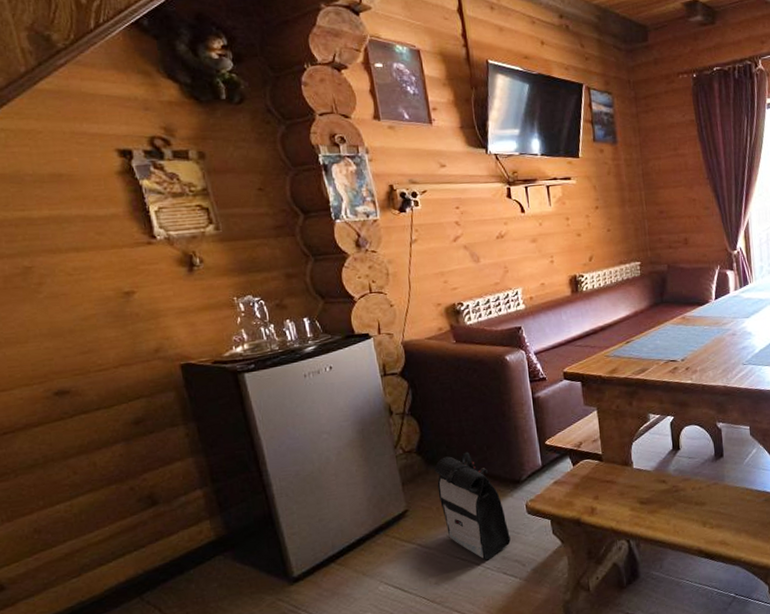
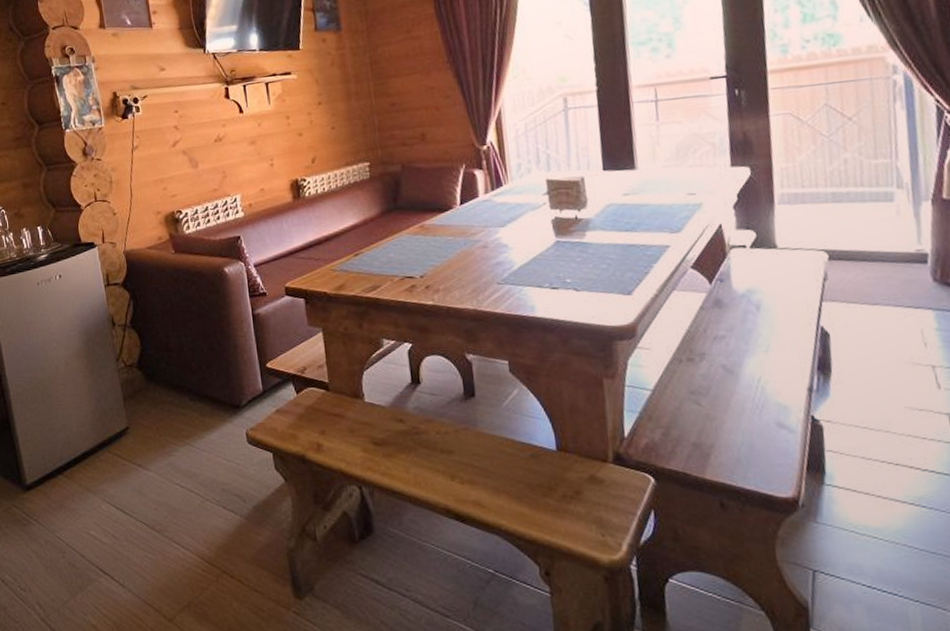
backpack: present [434,452,511,561] -> none [154,370,231,491]

